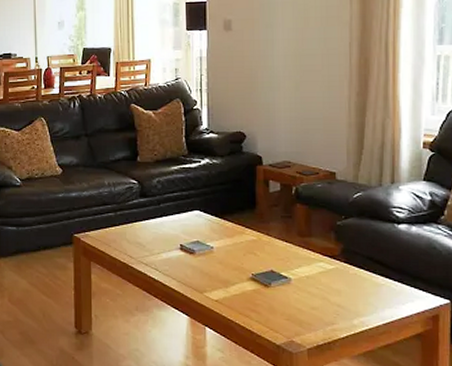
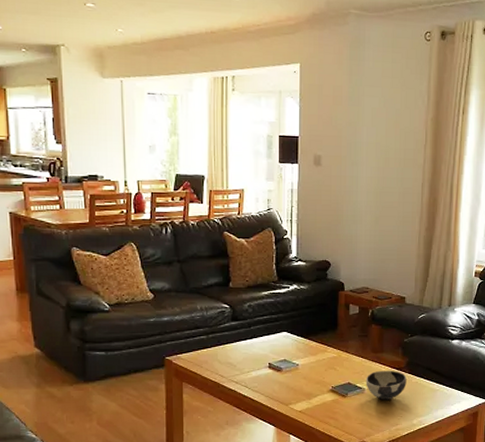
bowl: none [292,257,343,294] -> present [365,370,407,401]

